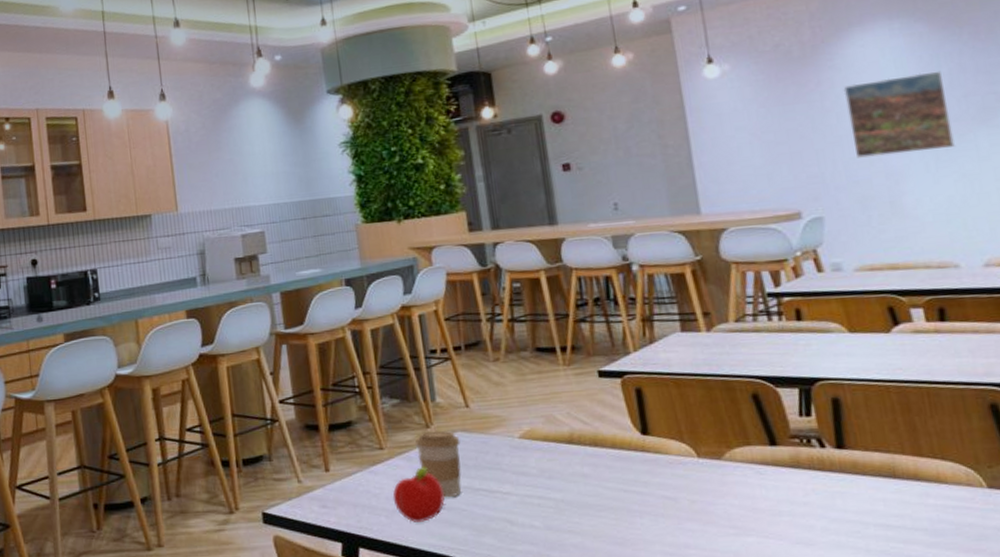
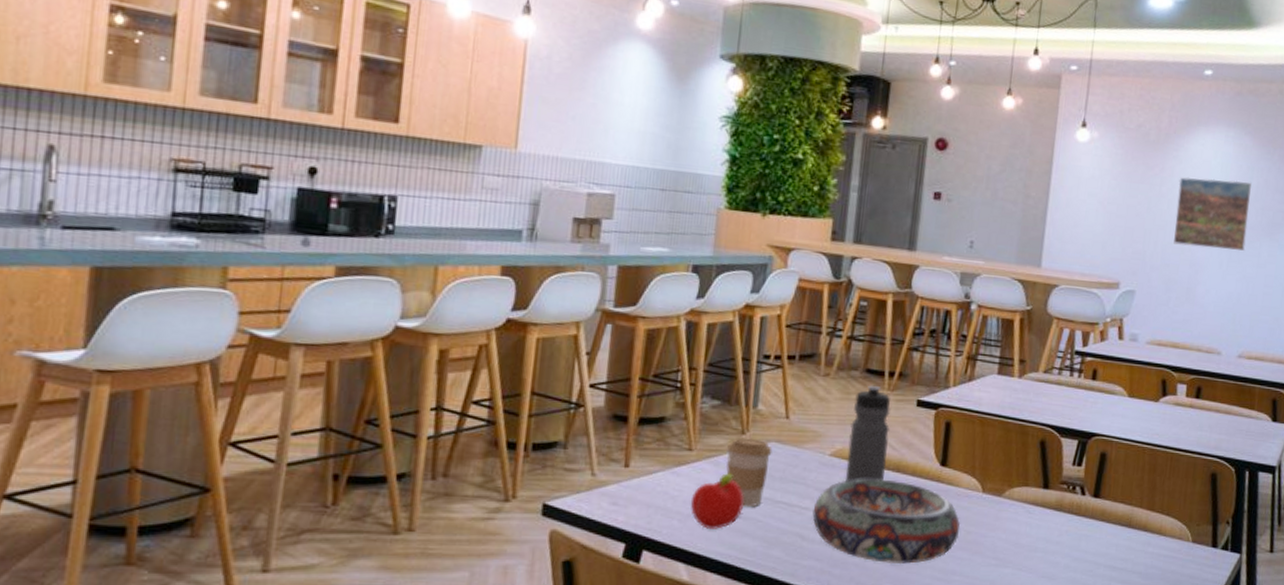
decorative bowl: none [515,455,682,543] -> present [812,478,961,565]
water bottle: none [531,362,582,463] -> present [844,385,891,482]

